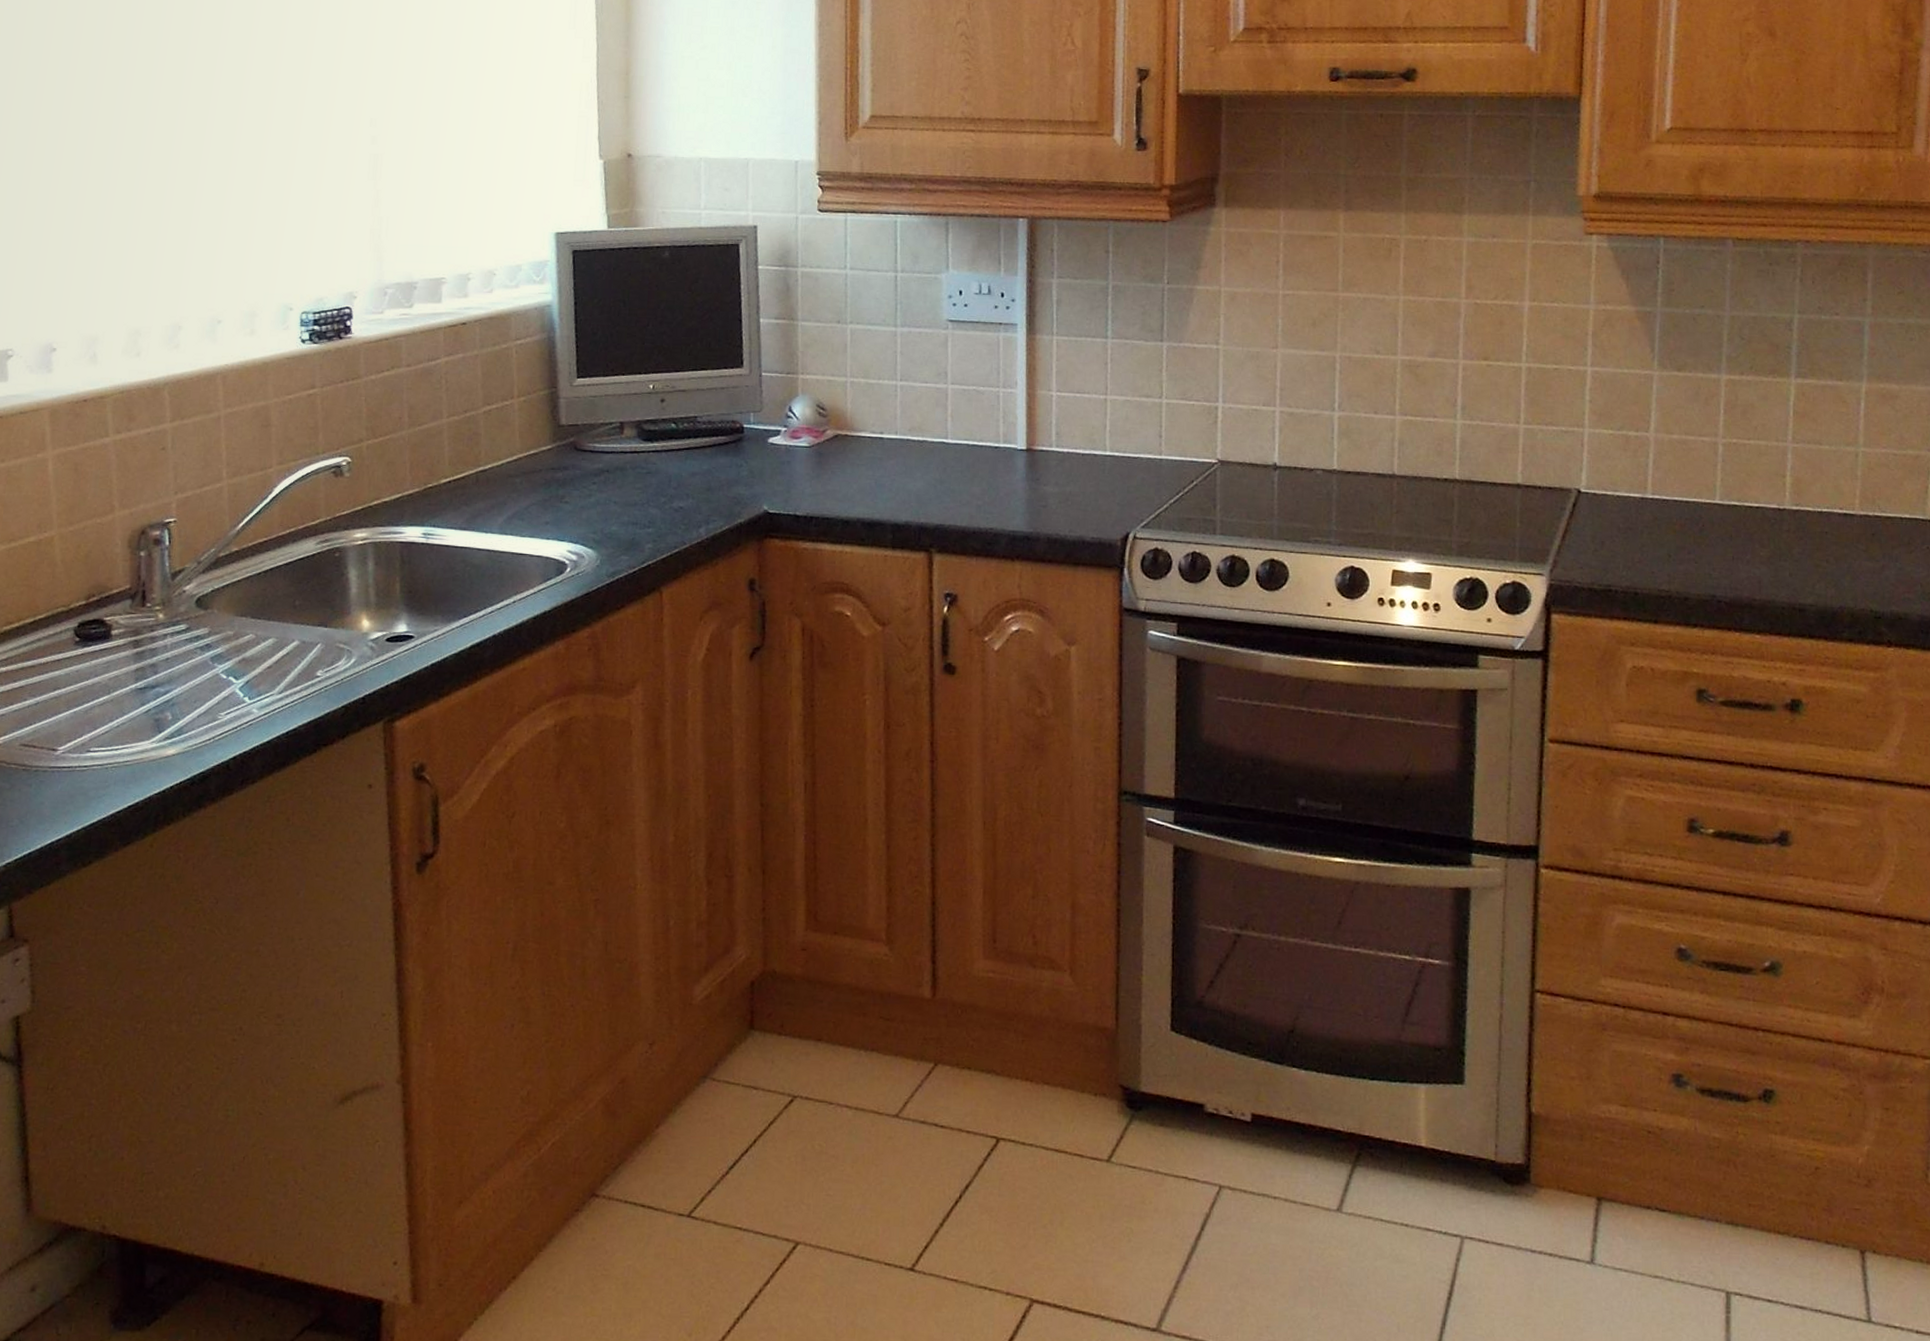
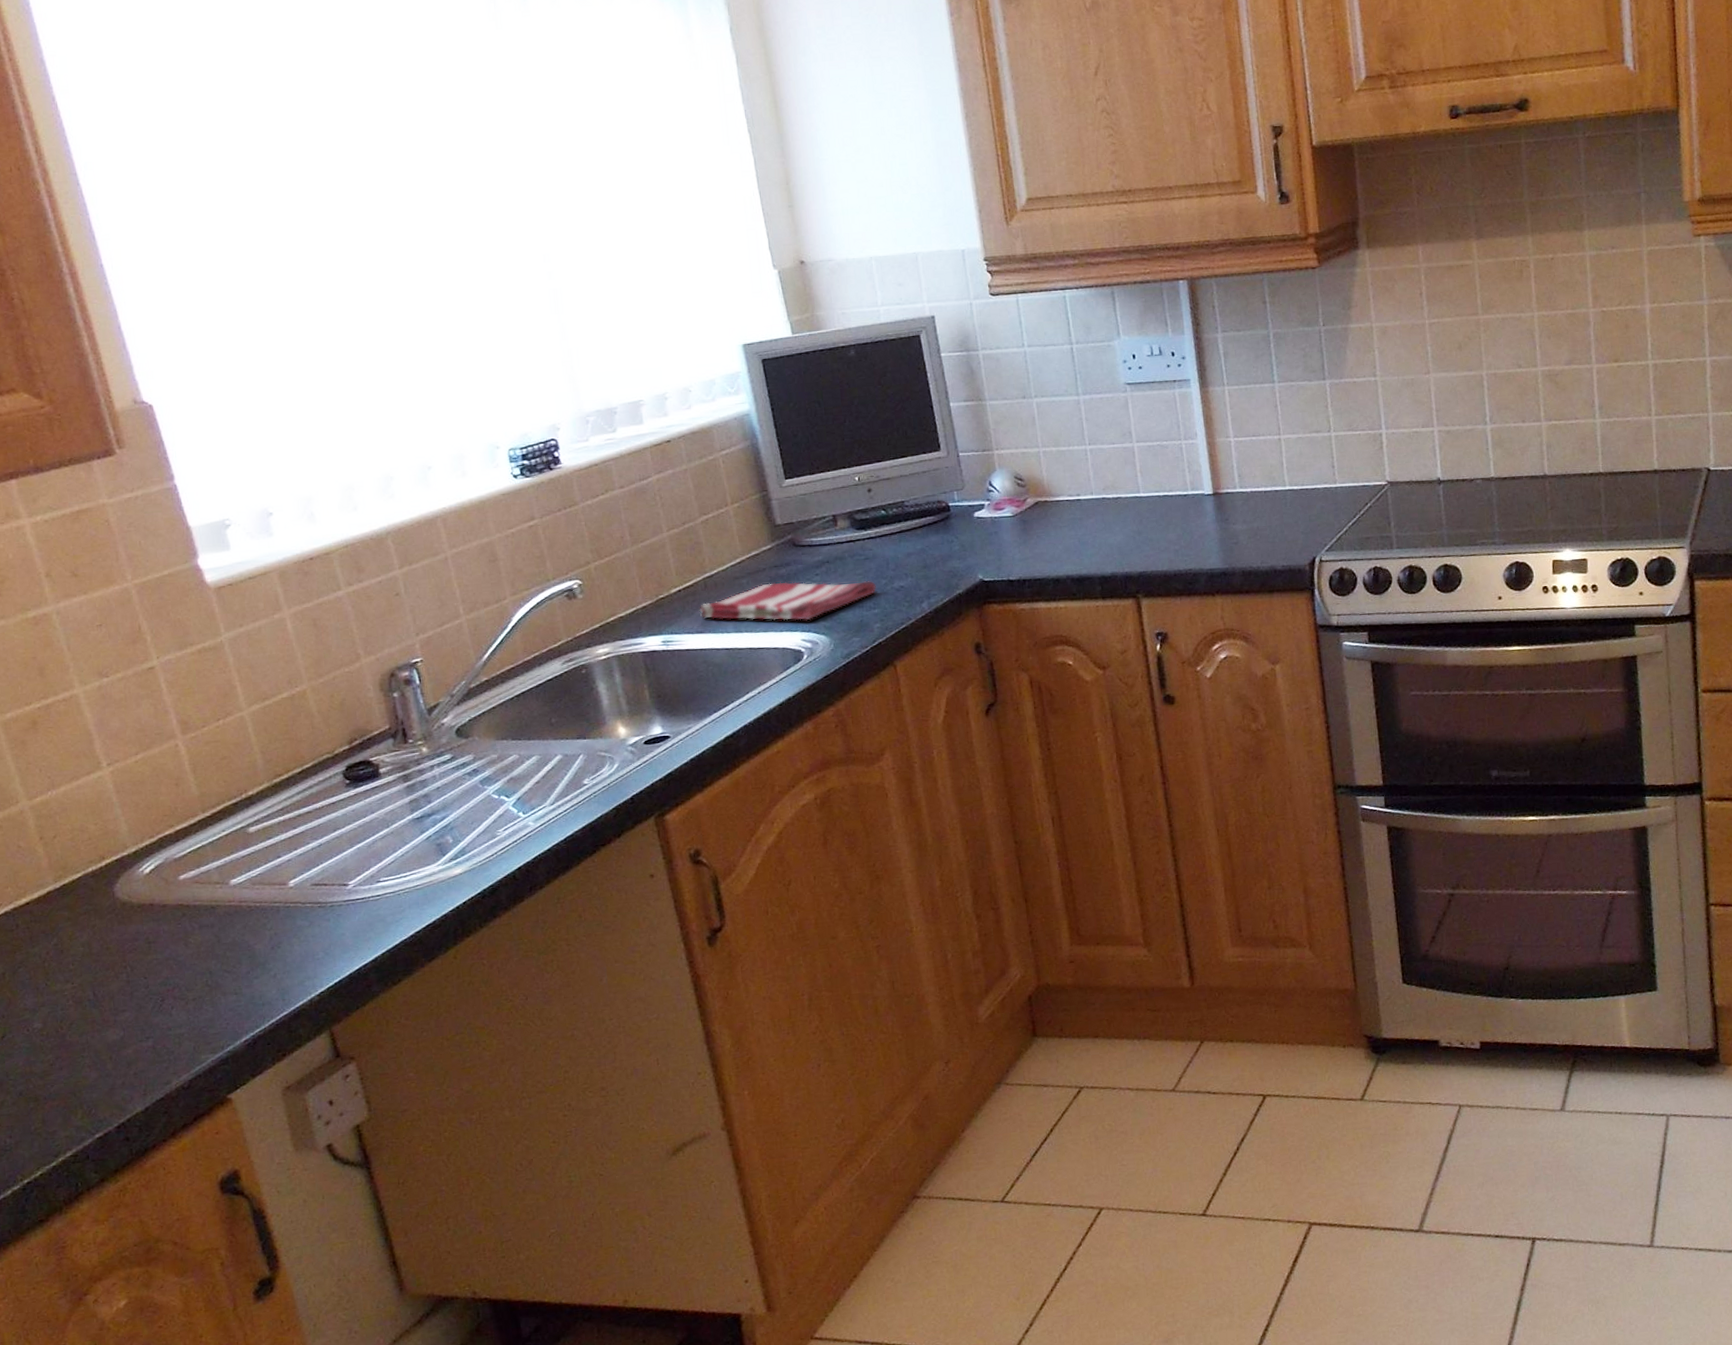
dish towel: none [466,485,655,532] -> present [699,580,877,621]

